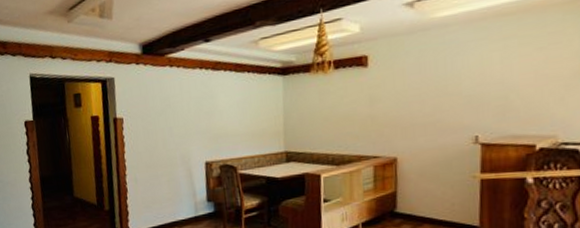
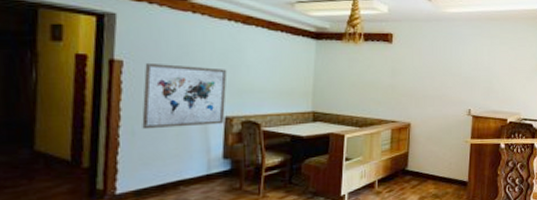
wall art: none [139,116,205,177] -> present [142,62,227,130]

